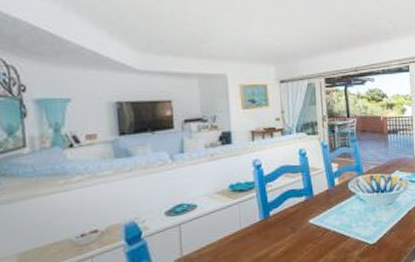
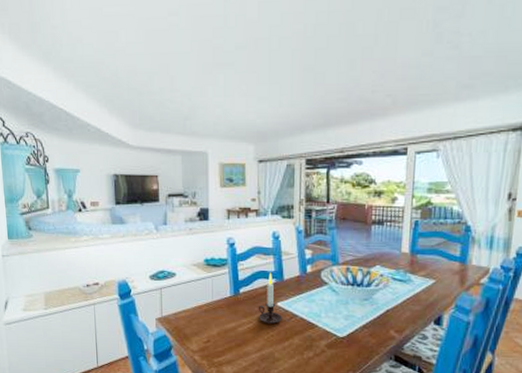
candle: none [291,190,315,244] -> present [259,272,282,324]

